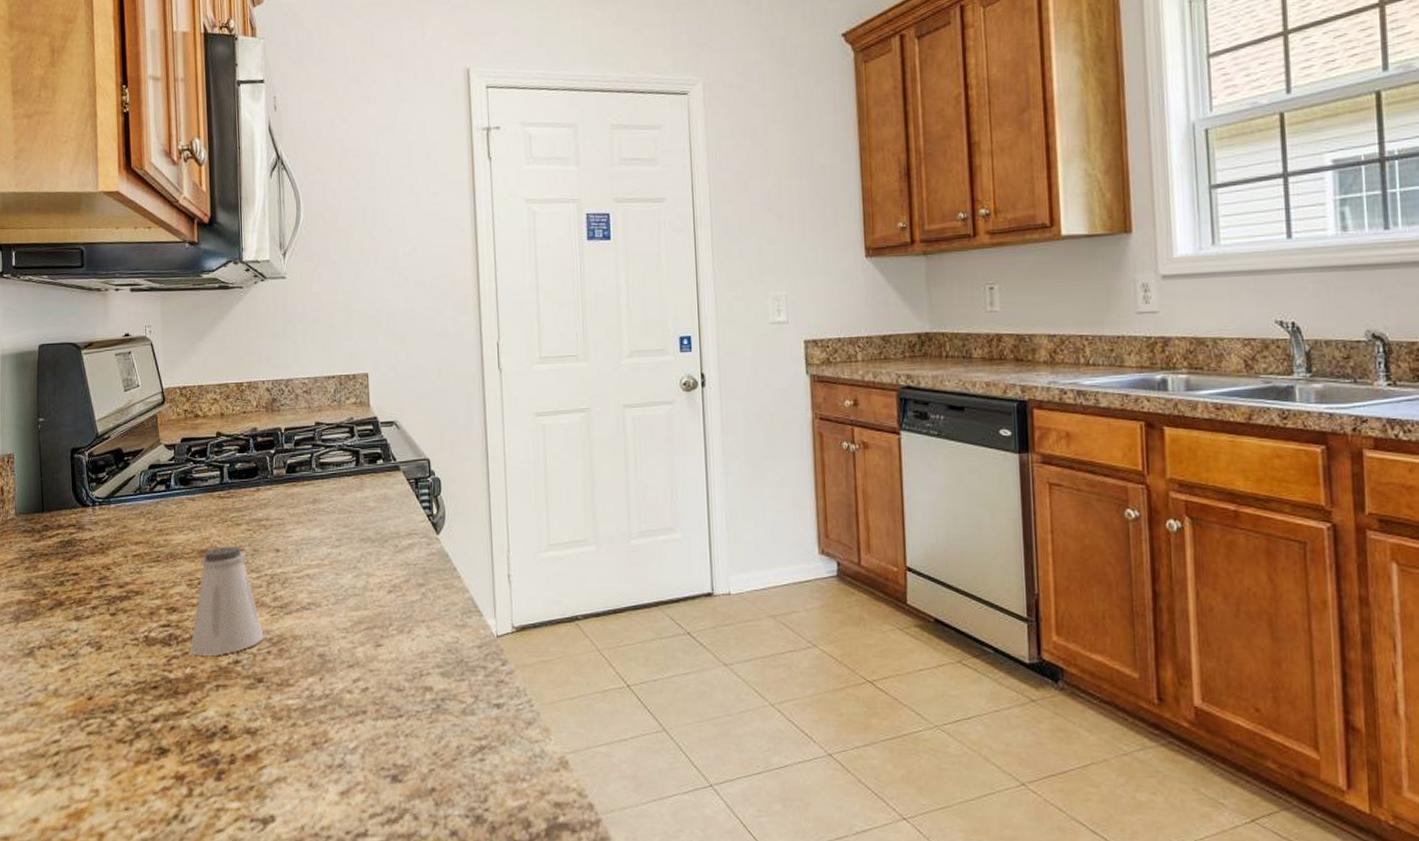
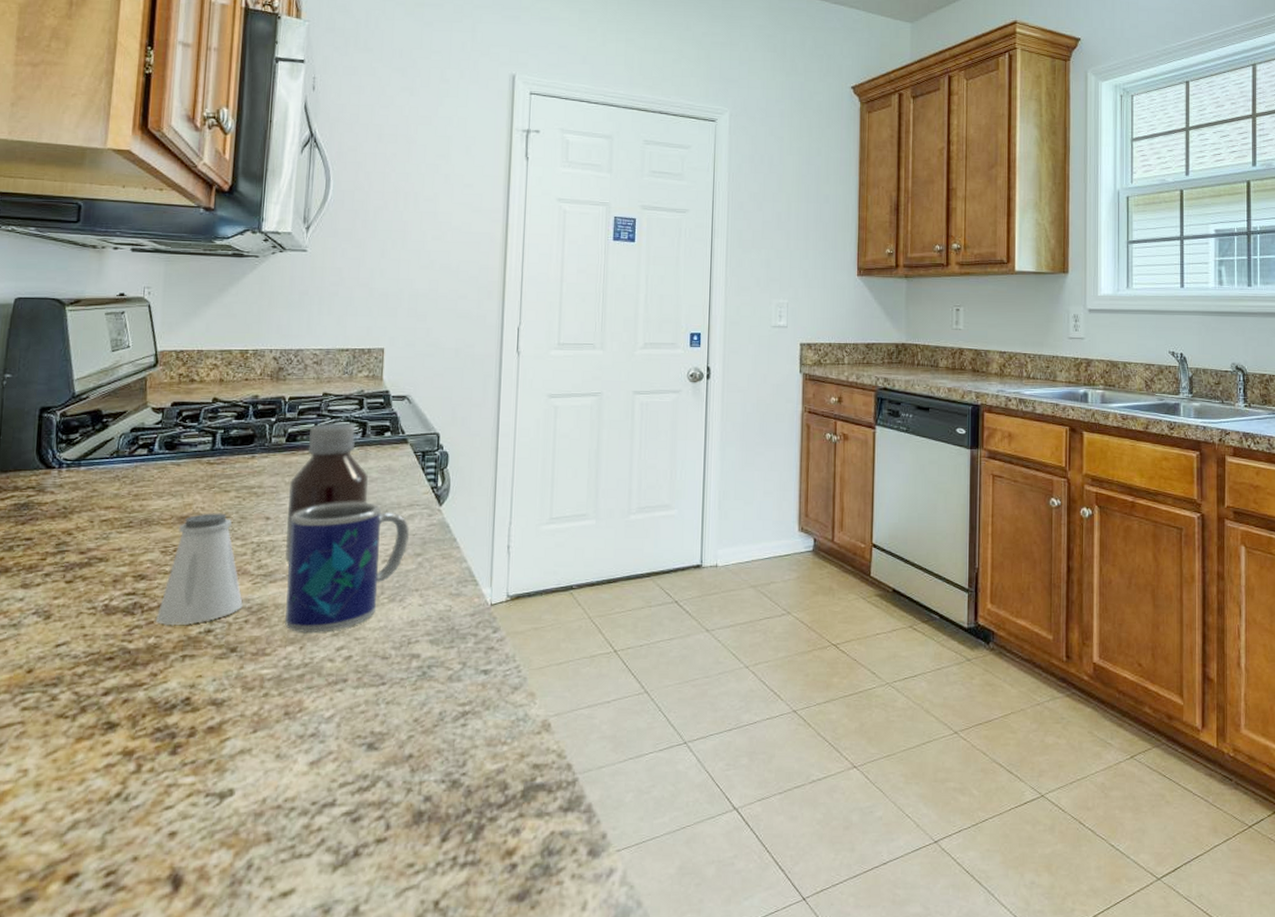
bottle: none [293,451,368,596] -> present [284,422,369,564]
mug: none [298,532,410,665] -> present [284,502,409,634]

